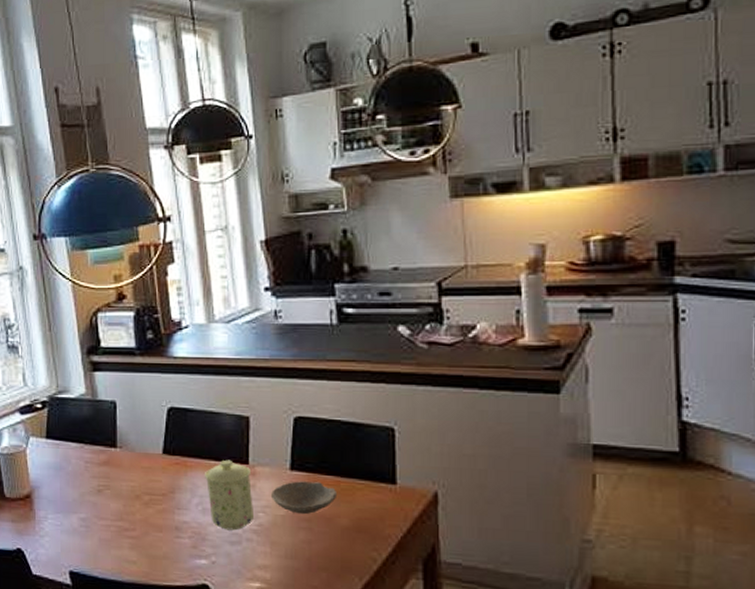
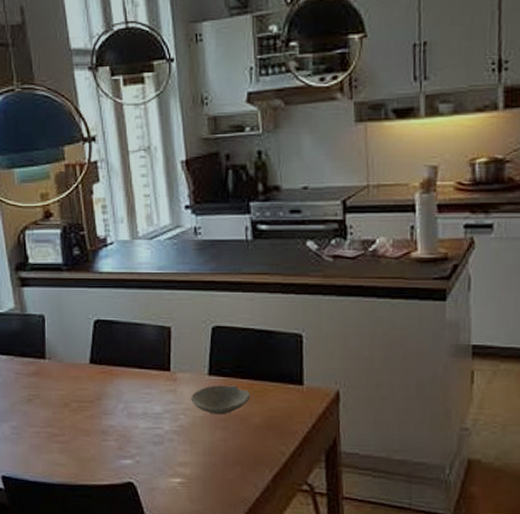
mug: present [204,459,255,531] -> none [128,367,176,432]

